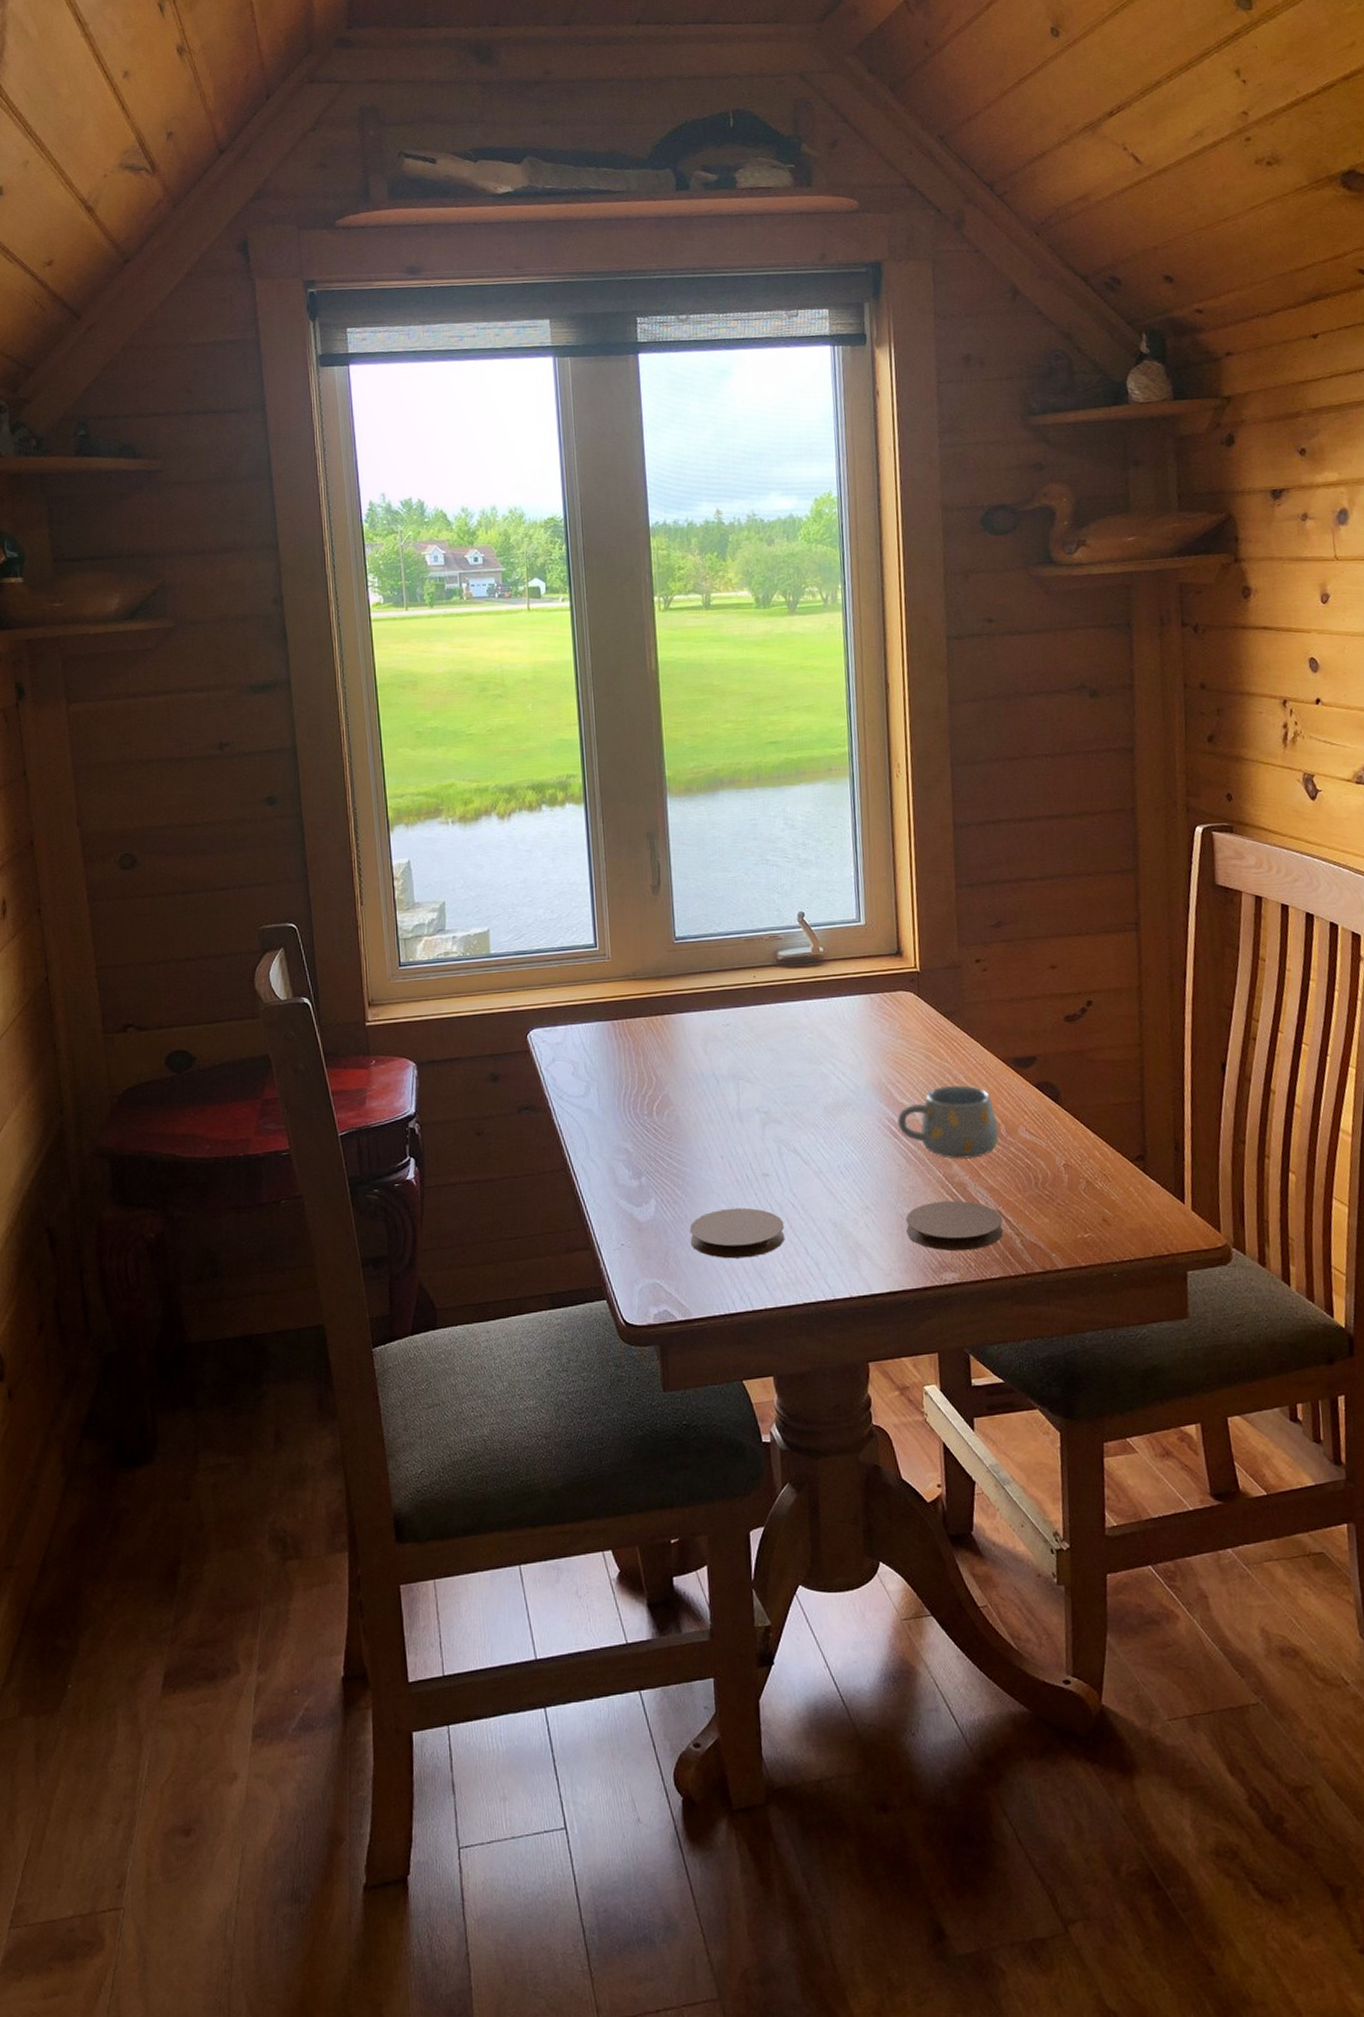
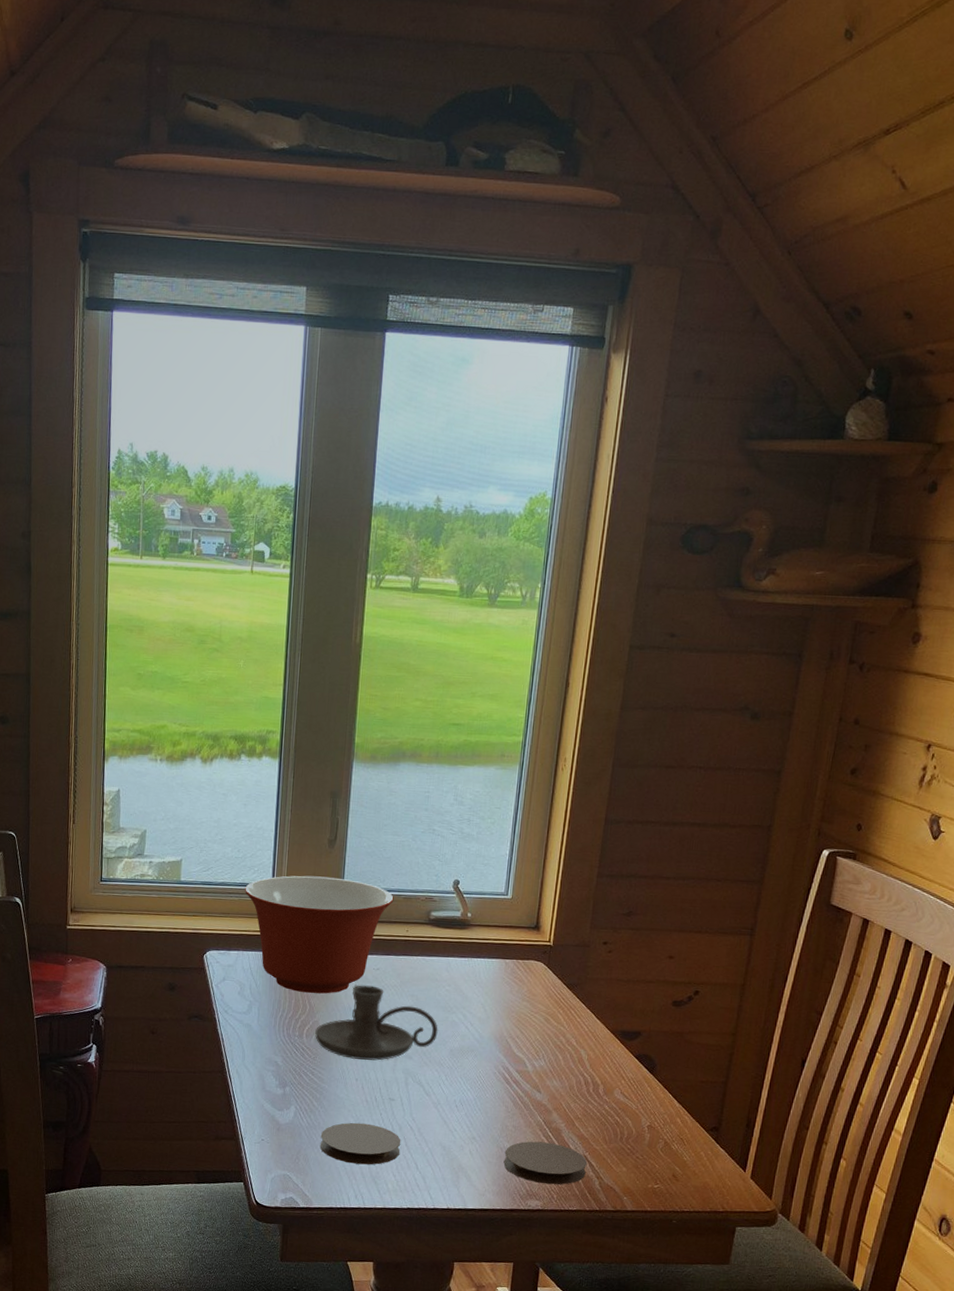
mixing bowl: none [564,927,734,1063] -> present [245,875,394,994]
candle holder: none [666,1044,807,1133] -> present [315,985,438,1061]
mug: present [897,1085,999,1159] -> none [510,1046,598,1110]

